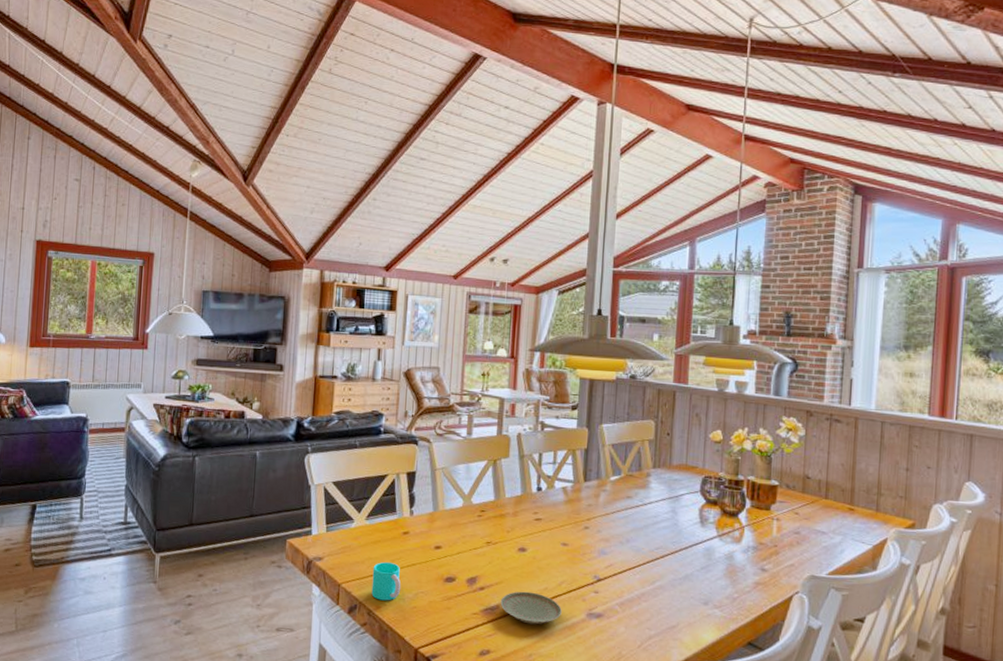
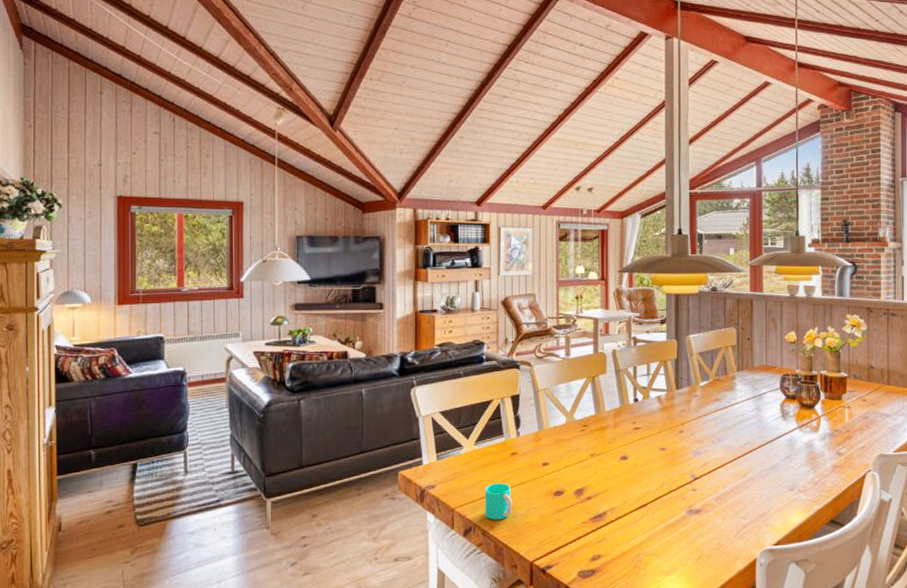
plate: present [500,591,562,625] -> none [607,496,664,527]

